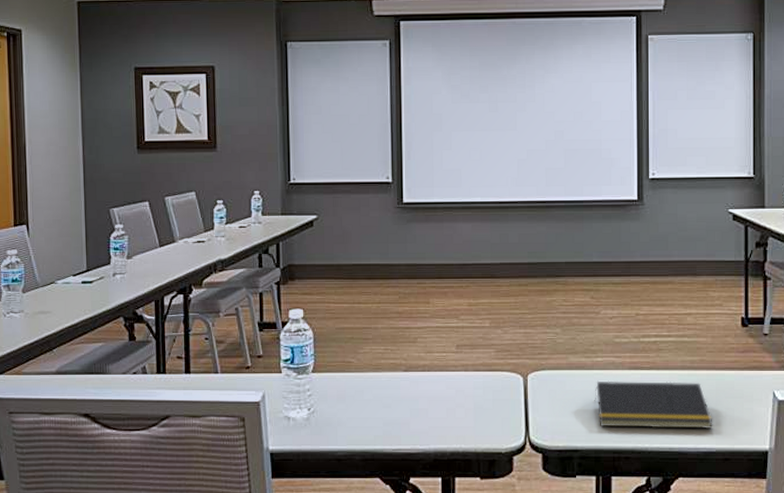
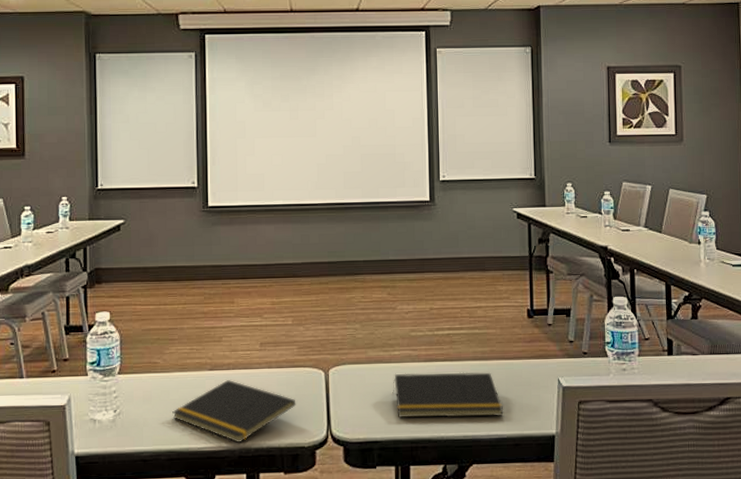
notepad: none [366,382,493,447] -> present [172,380,296,443]

